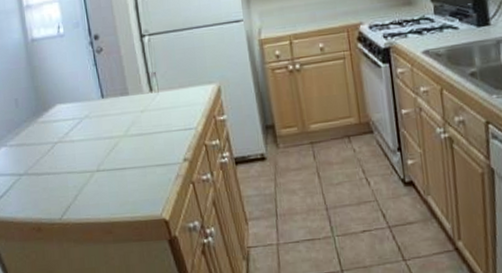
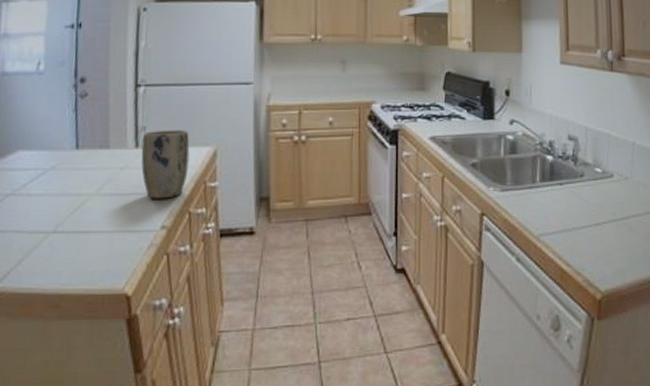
plant pot: none [154,71,199,136] -> present [141,130,190,199]

